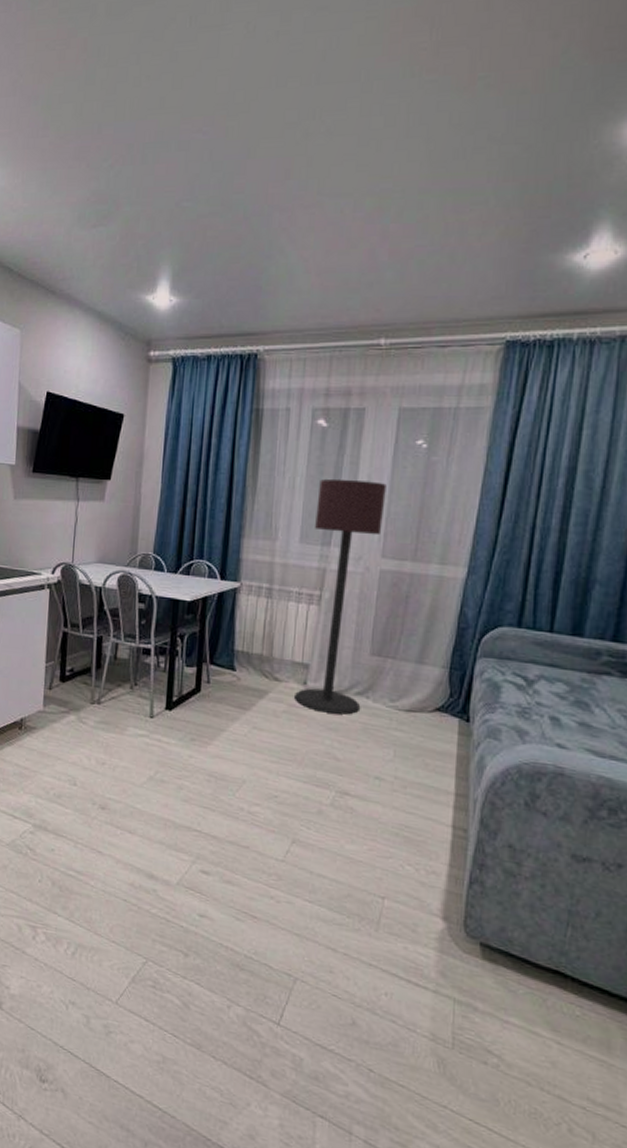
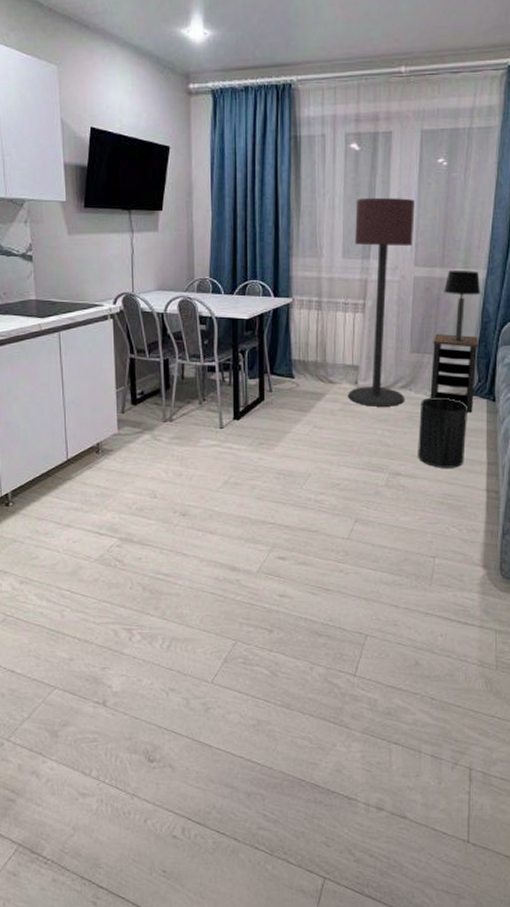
trash can: none [371,708,435,795] -> present [418,397,467,468]
side table: none [390,635,453,732] -> present [430,333,478,413]
table lamp: none [414,566,459,649] -> present [444,271,481,342]

